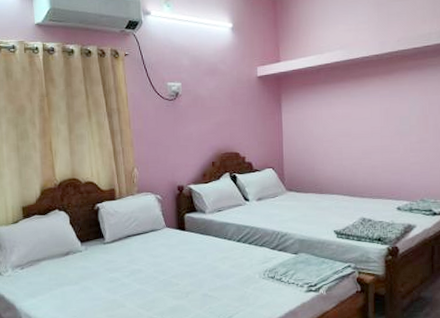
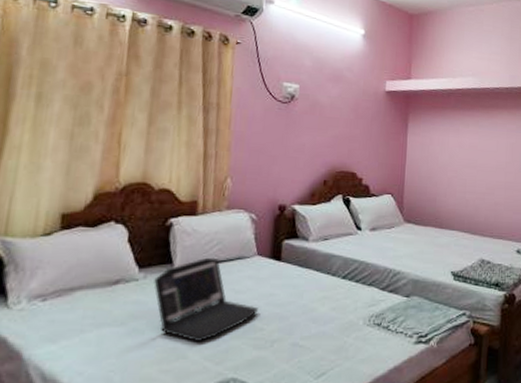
laptop: none [93,231,172,294] -> present [153,257,258,341]

